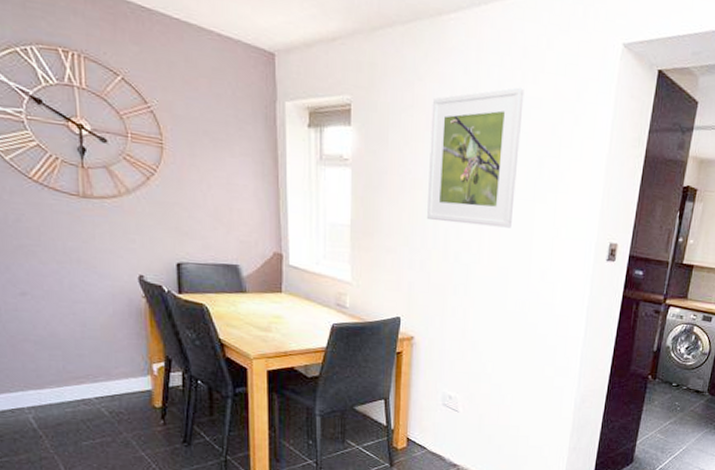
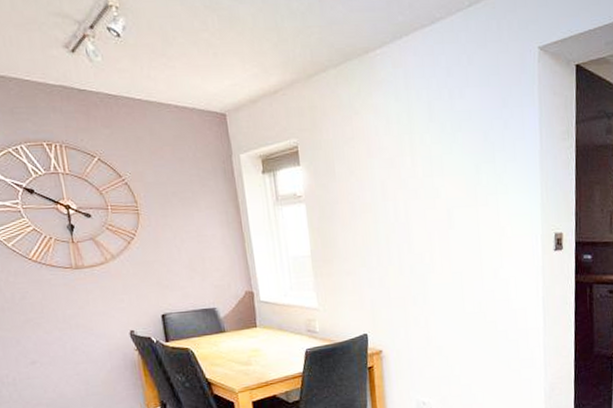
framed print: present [427,87,525,228] -> none [370,104,459,239]

